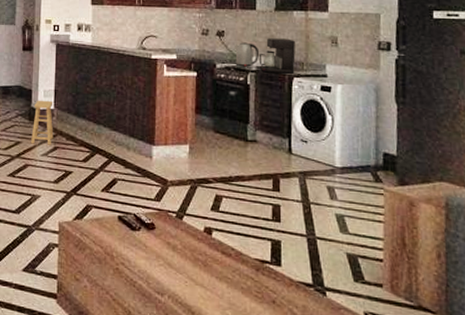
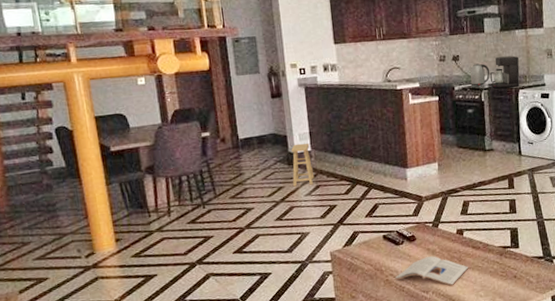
magazine: none [126,252,215,295] -> present [395,256,469,286]

